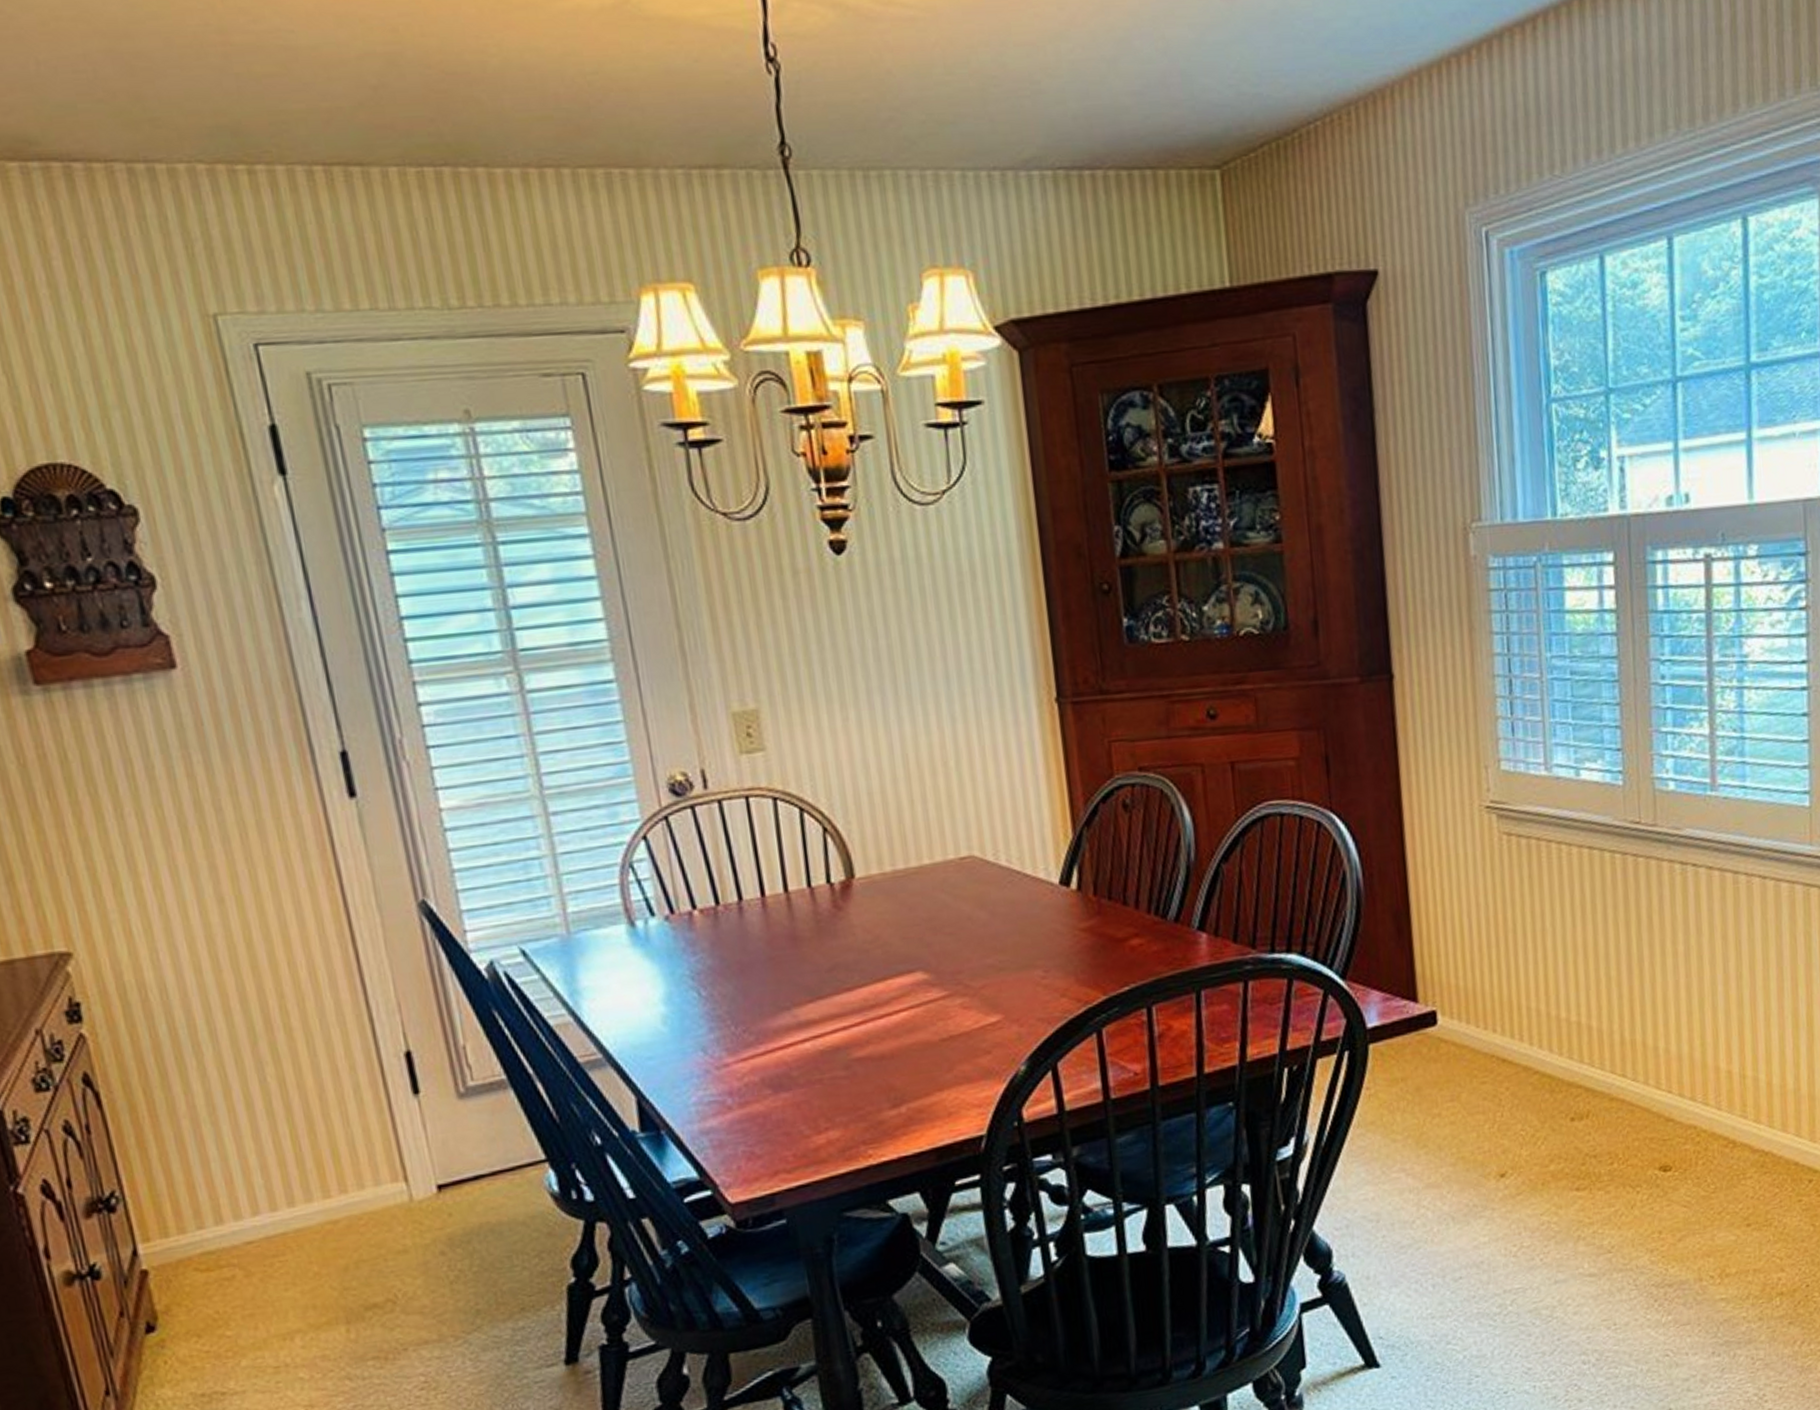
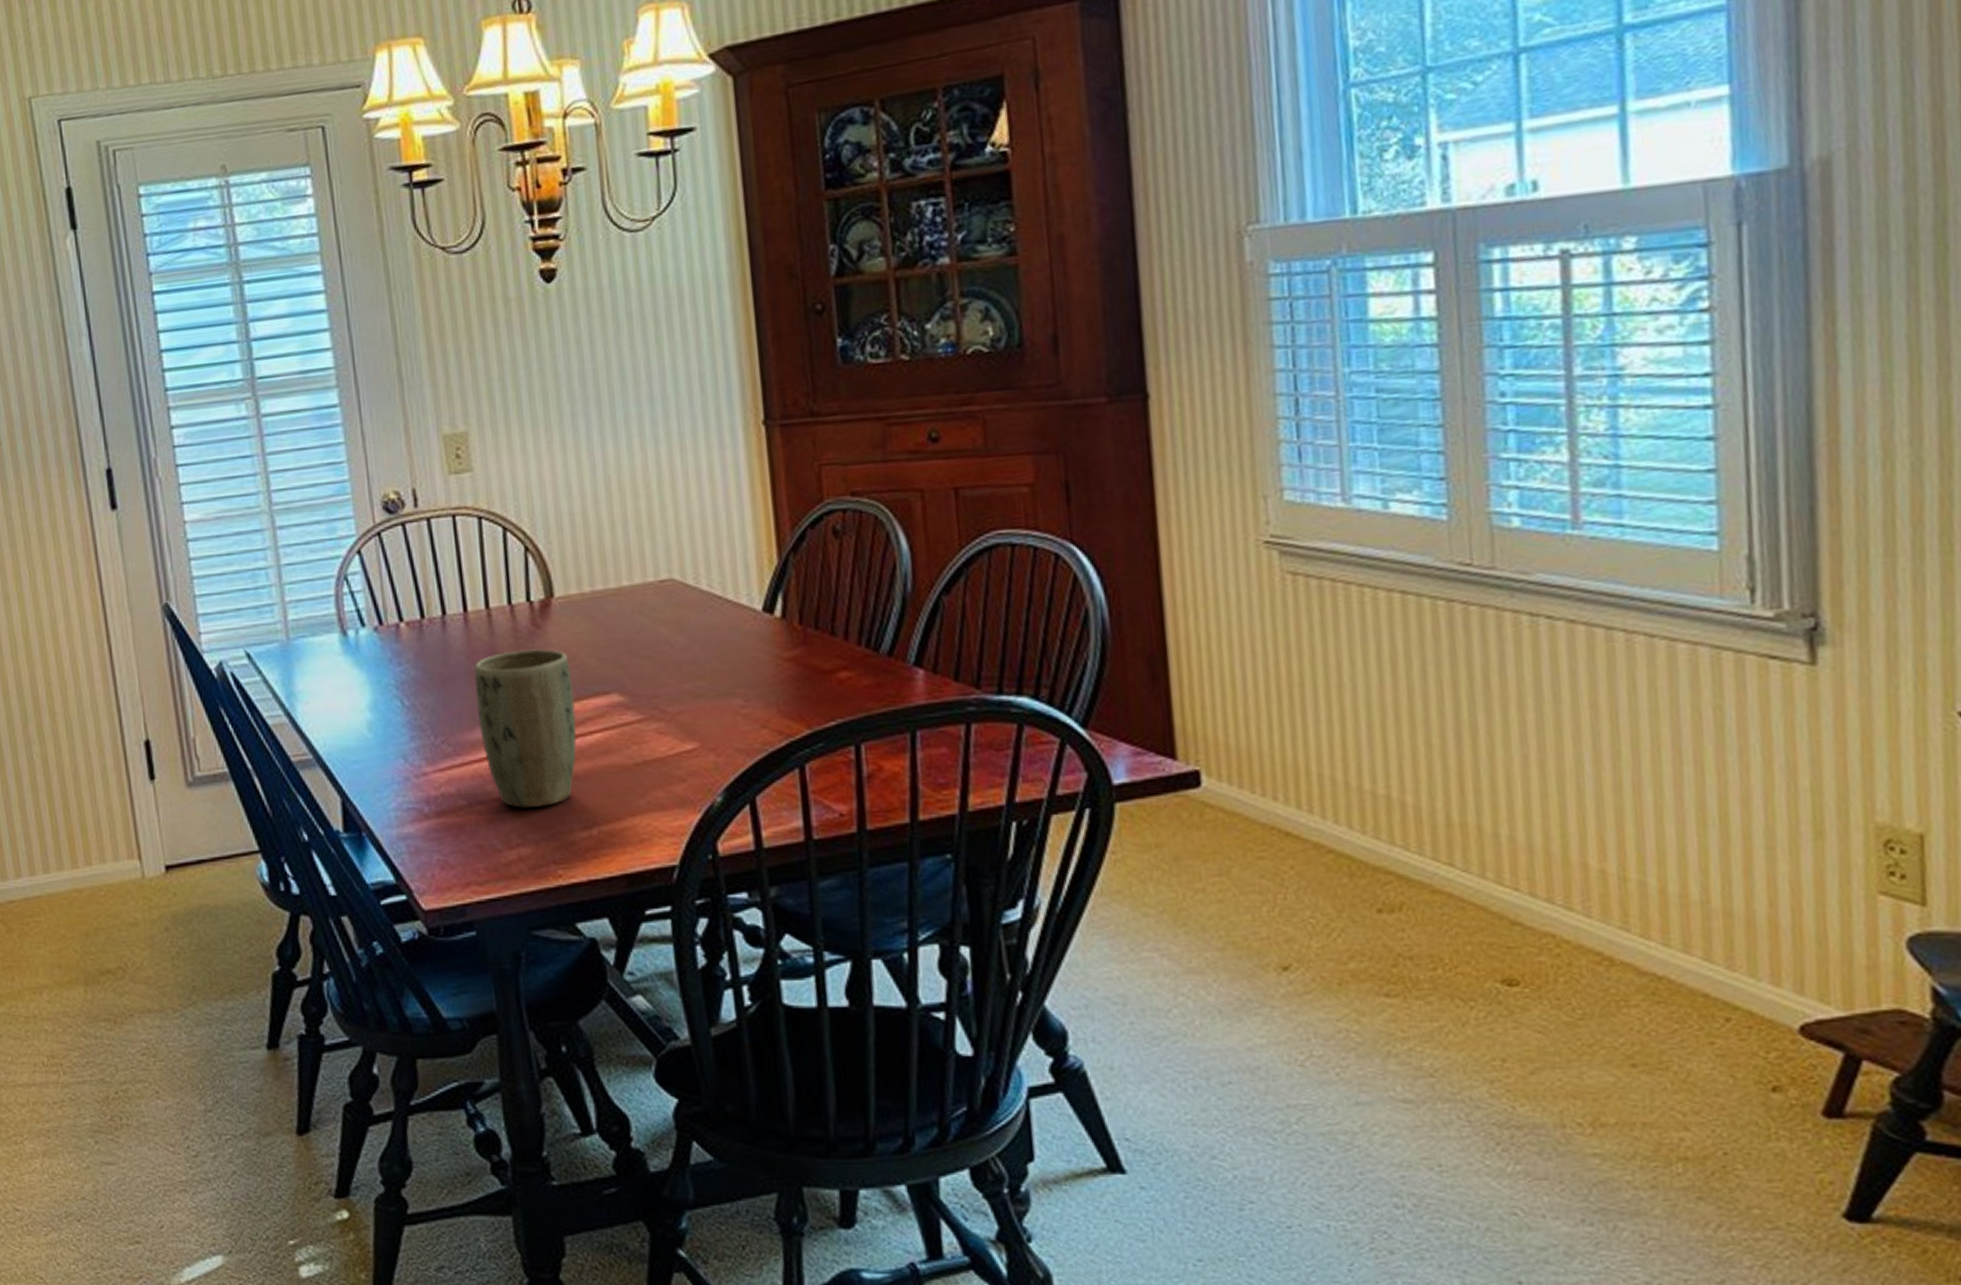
plant pot: none [774,930,883,1092] -> present [474,648,577,808]

